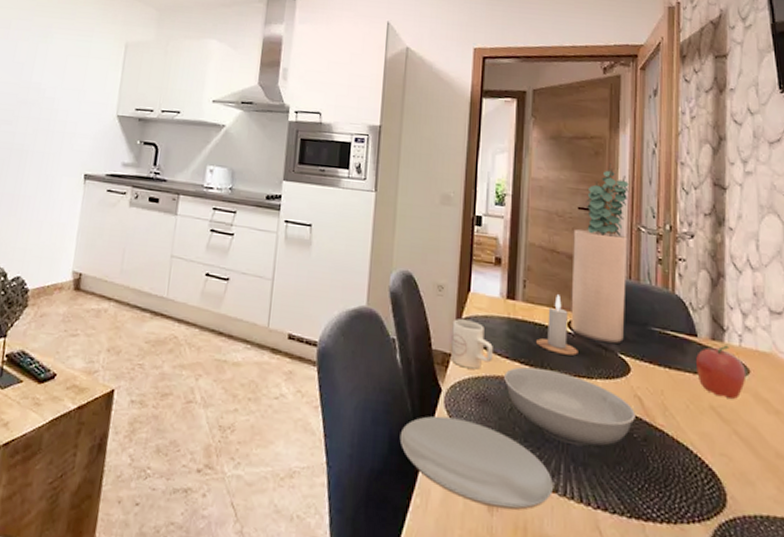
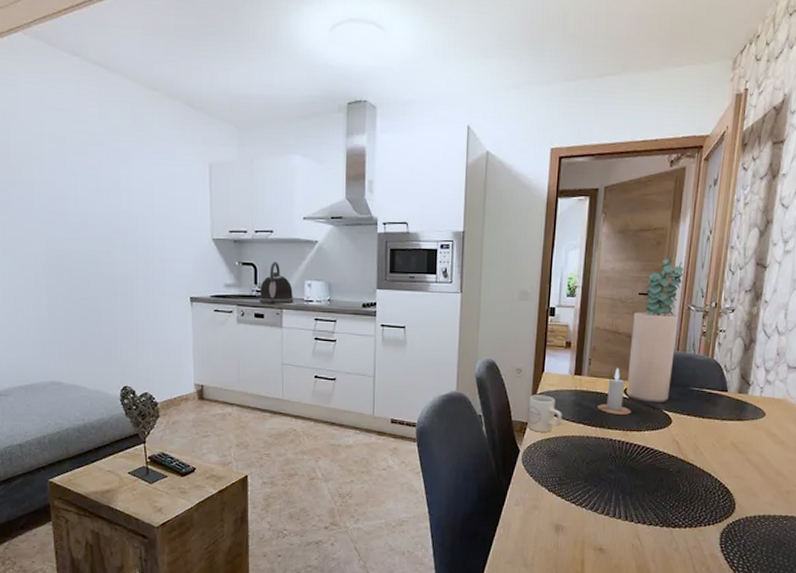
kettle: none [155,143,194,190] -> present [258,262,294,305]
plate: present [399,415,553,511] -> none [486,470,606,531]
bowl: present [504,366,635,447] -> none [570,426,673,481]
fruit: present [695,345,747,400] -> none [723,396,763,437]

